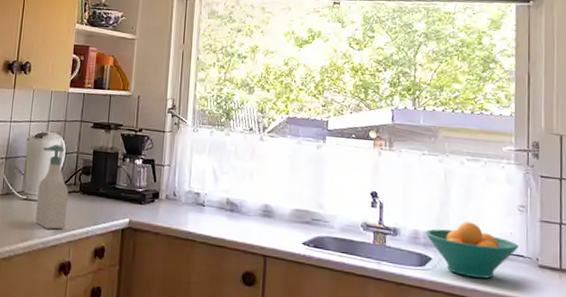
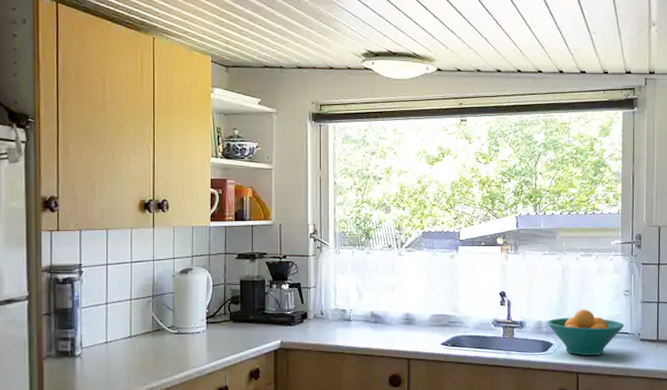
soap bottle: present [35,144,69,230] -> none [188,278,220,358]

